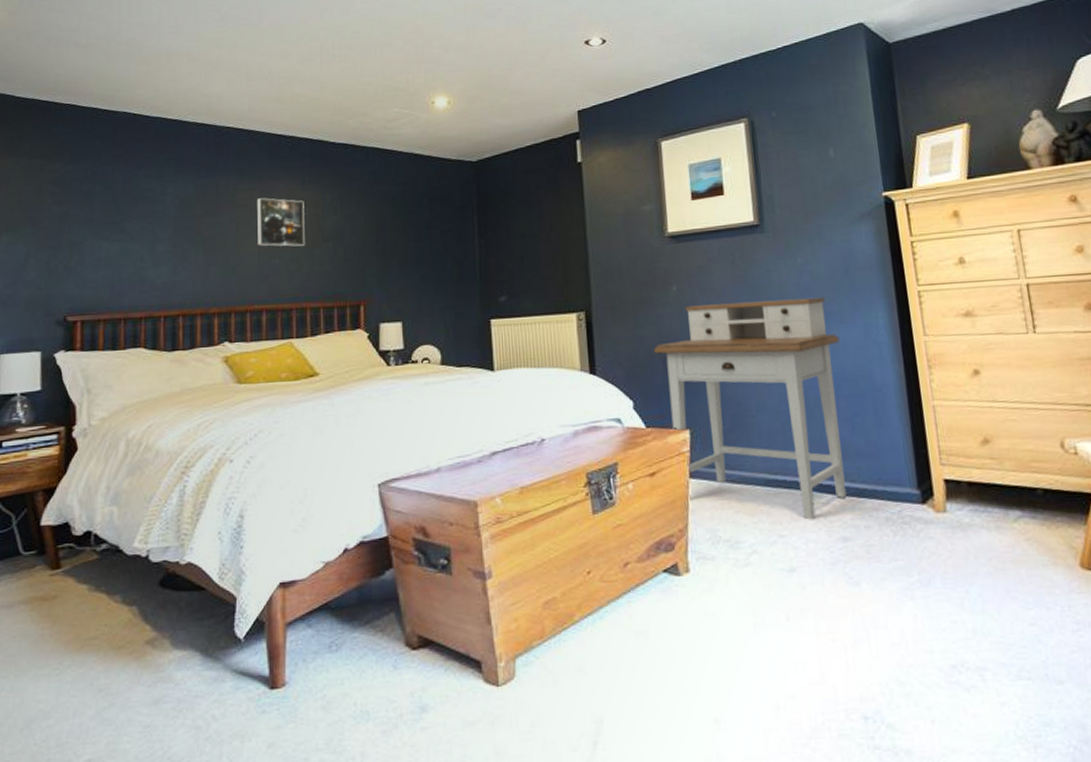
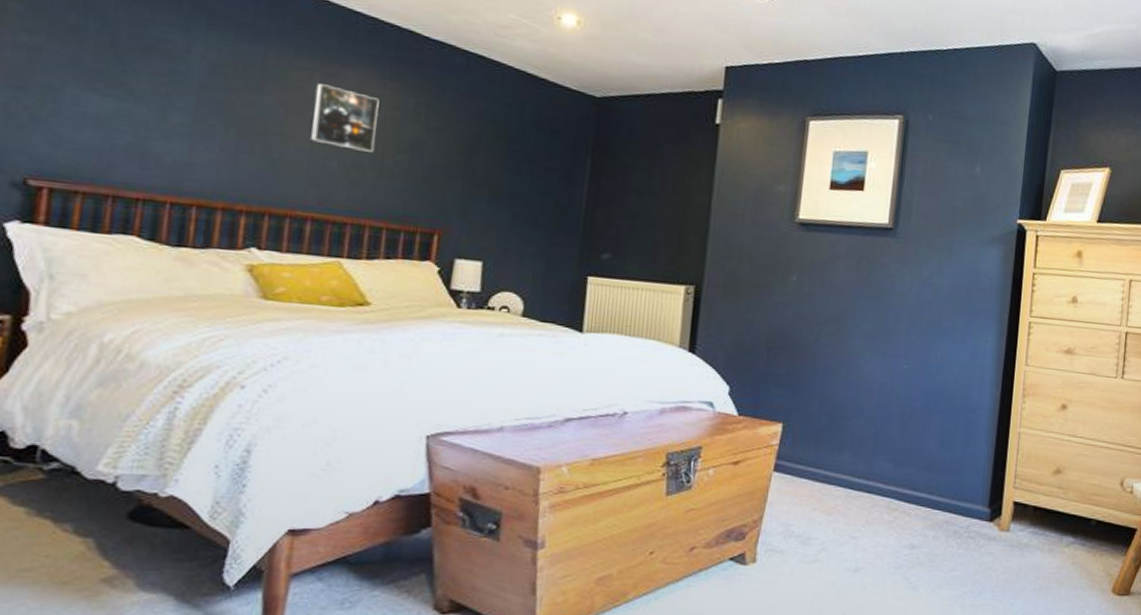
desk: present [653,297,847,520] -> none [760,298,947,525]

